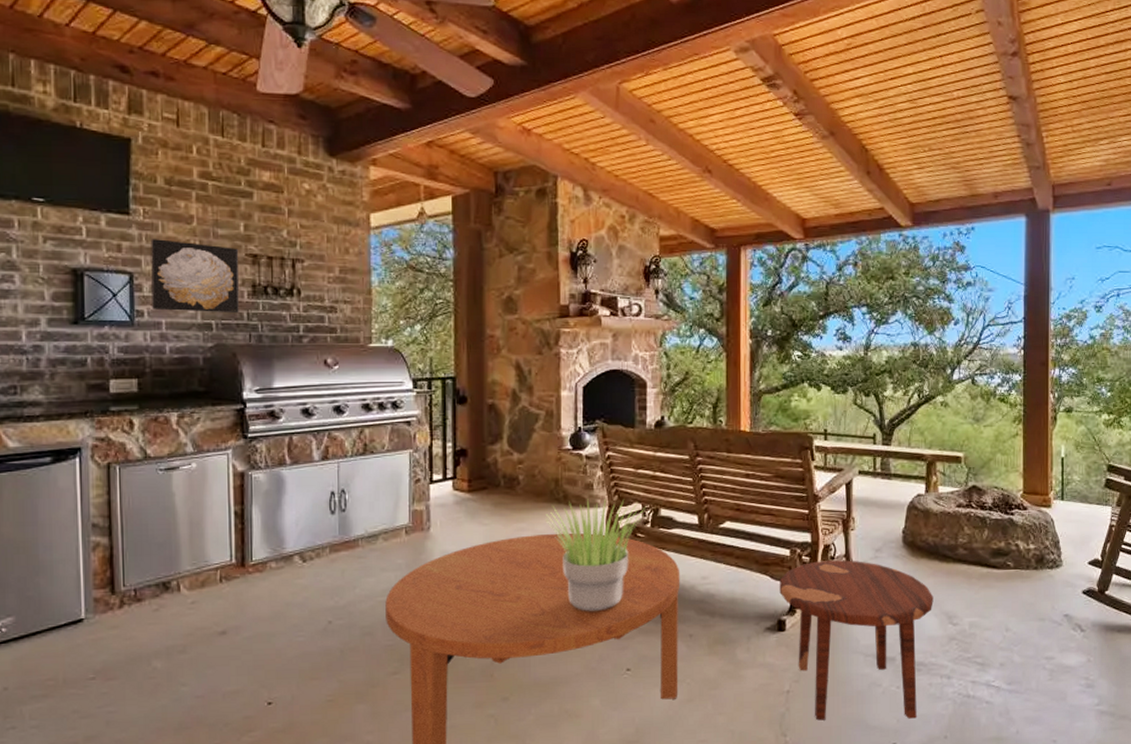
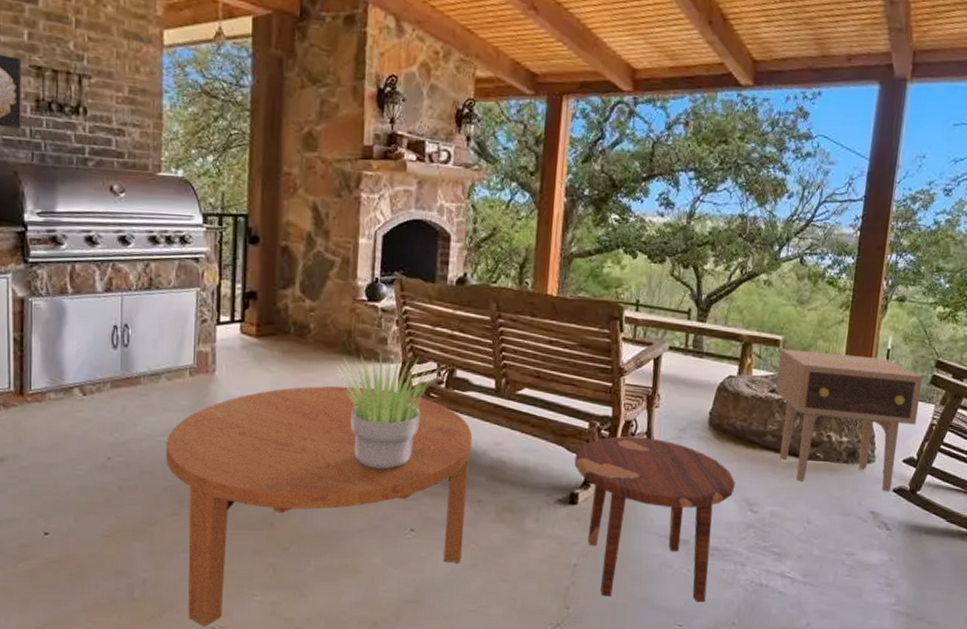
side table: none [962,464,1098,595] -> present [775,349,923,492]

